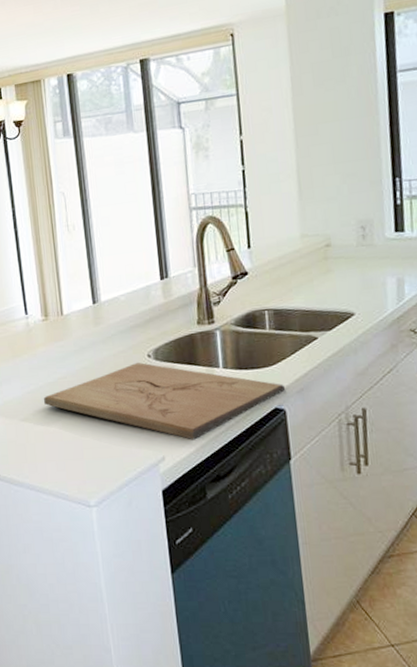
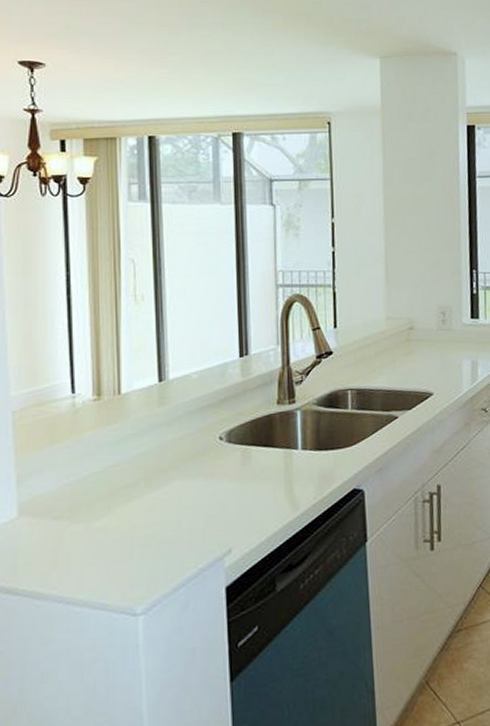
cutting board: present [44,362,286,440] -> none [87,445,365,528]

